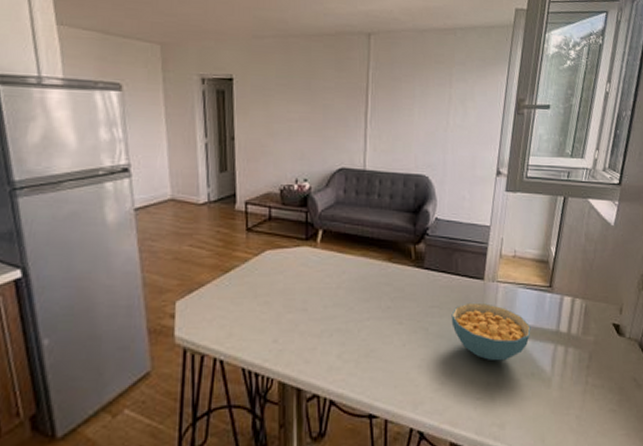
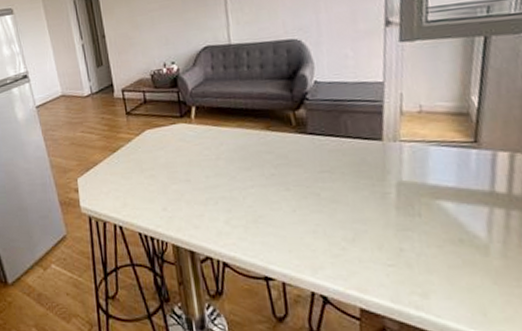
cereal bowl: present [451,302,531,361] -> none [345,164,454,226]

